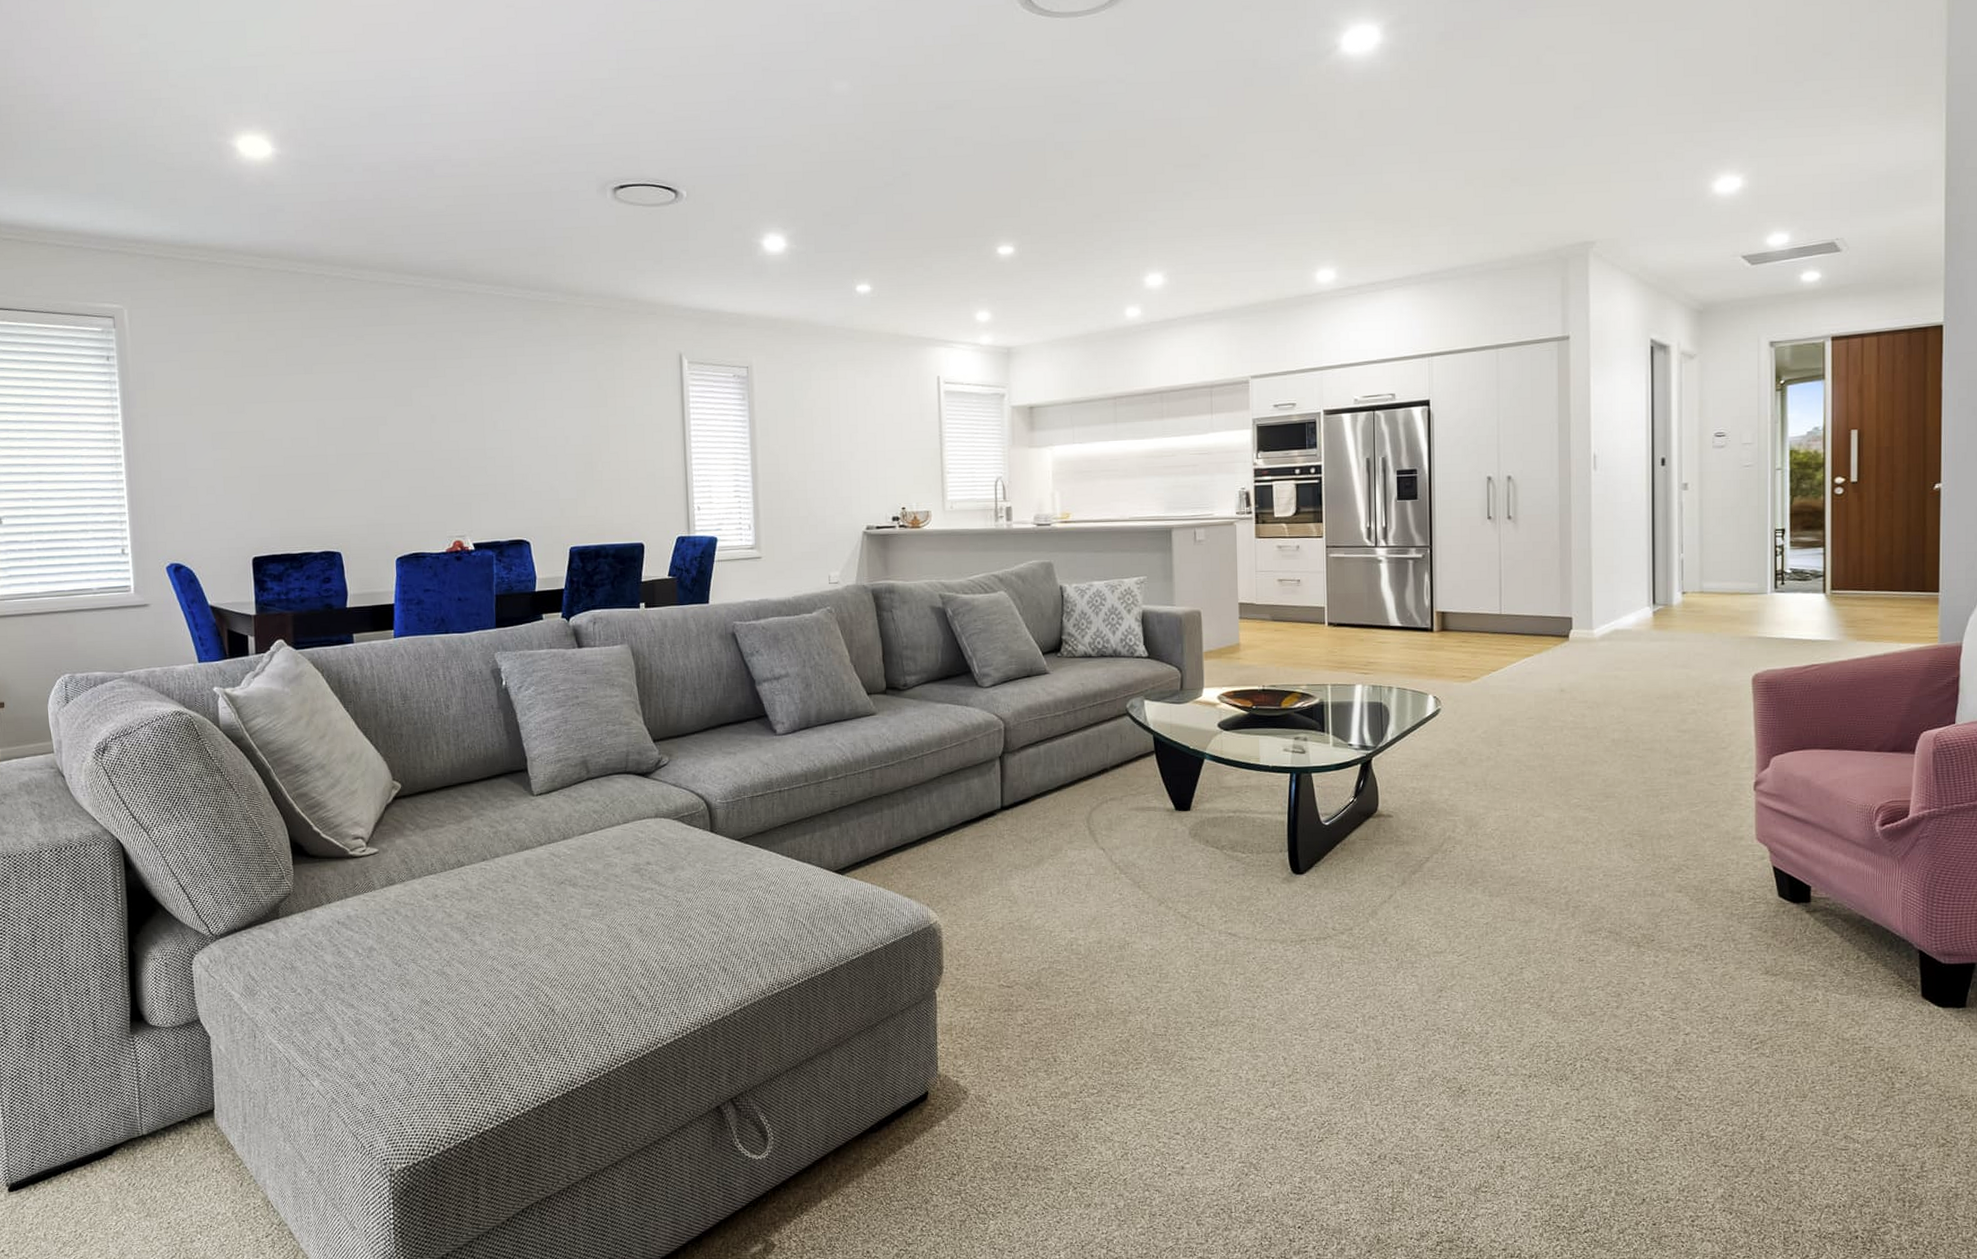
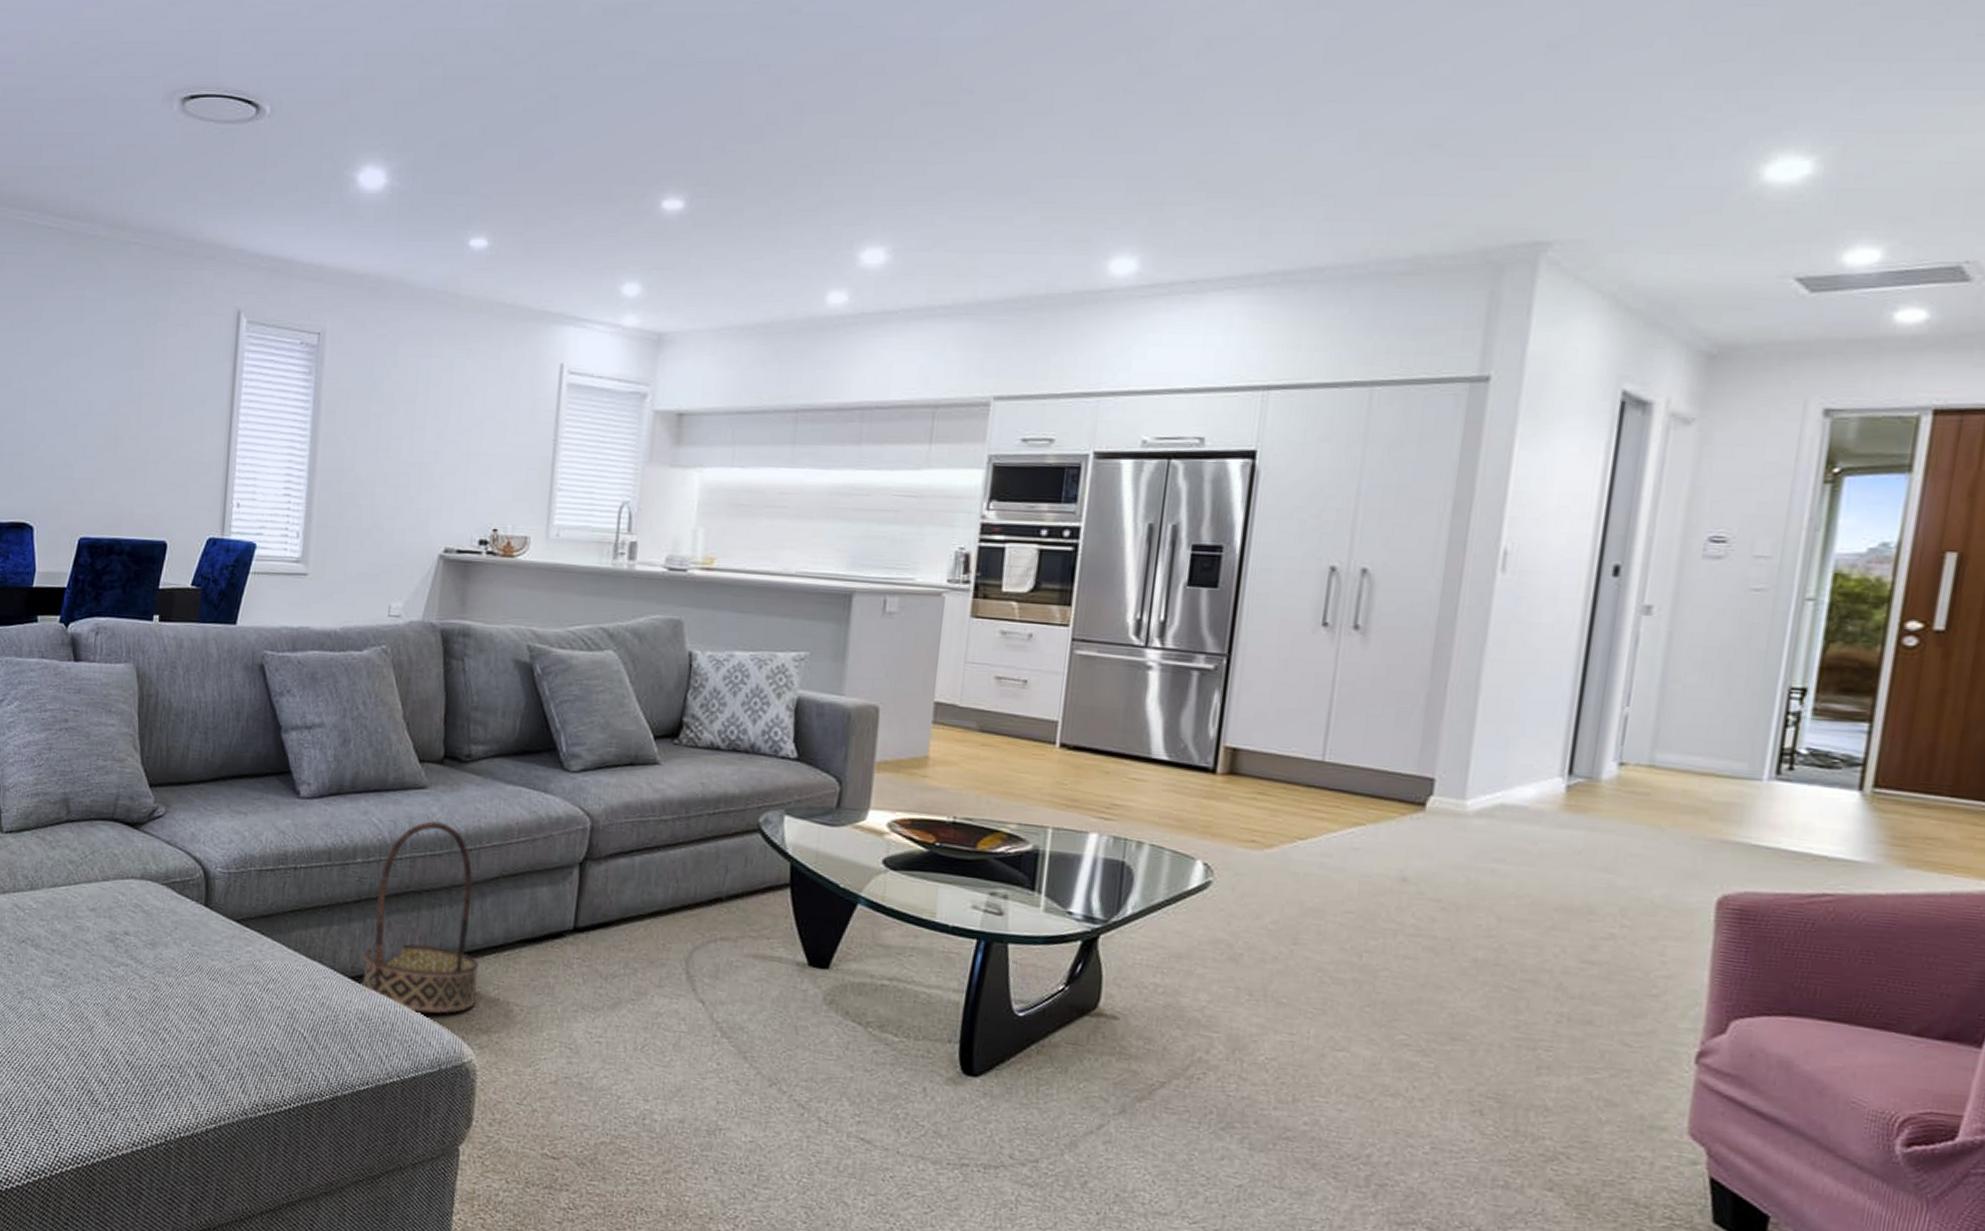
basket: none [842,739,934,892] -> present [362,820,479,1015]

